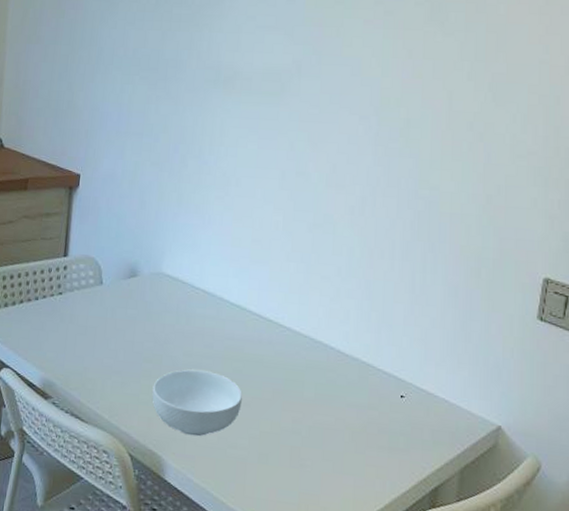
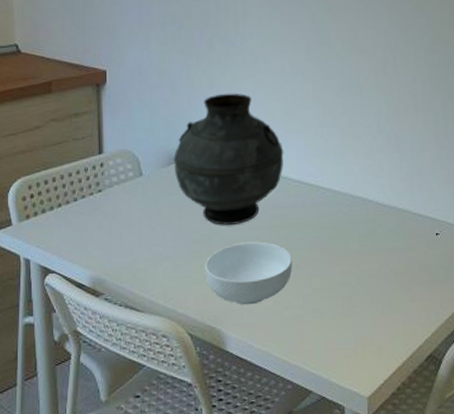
vase: none [134,212,246,350] -> present [173,93,284,225]

